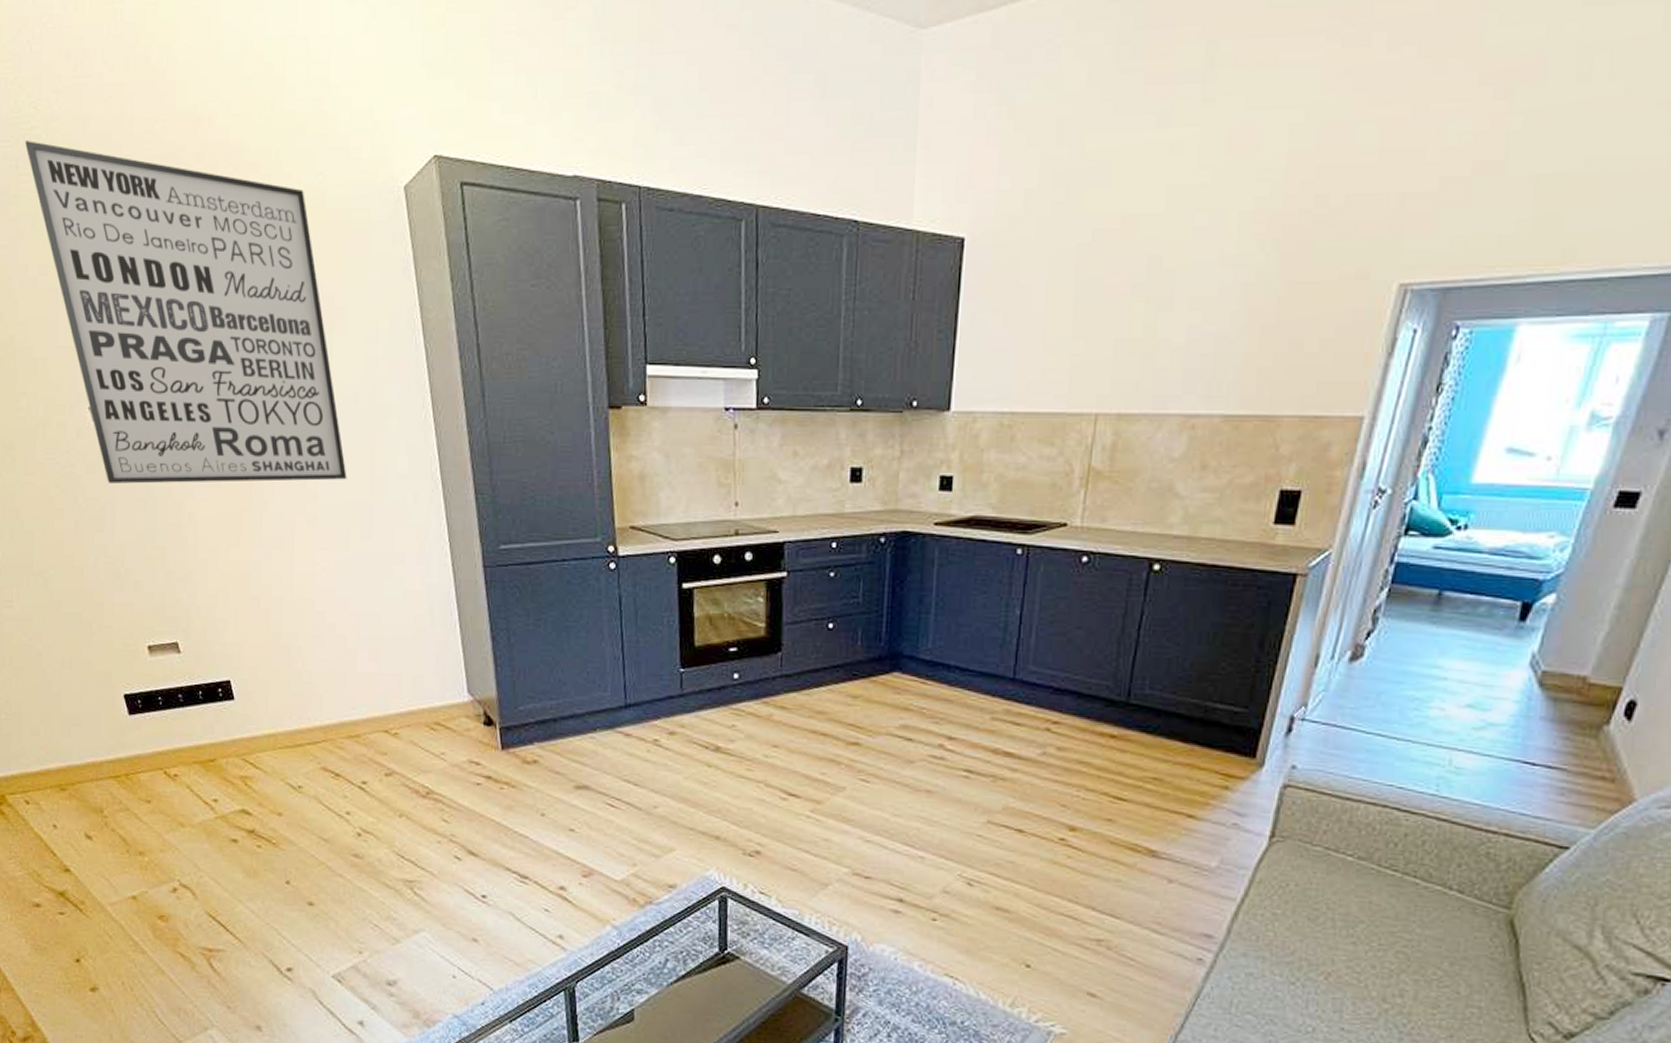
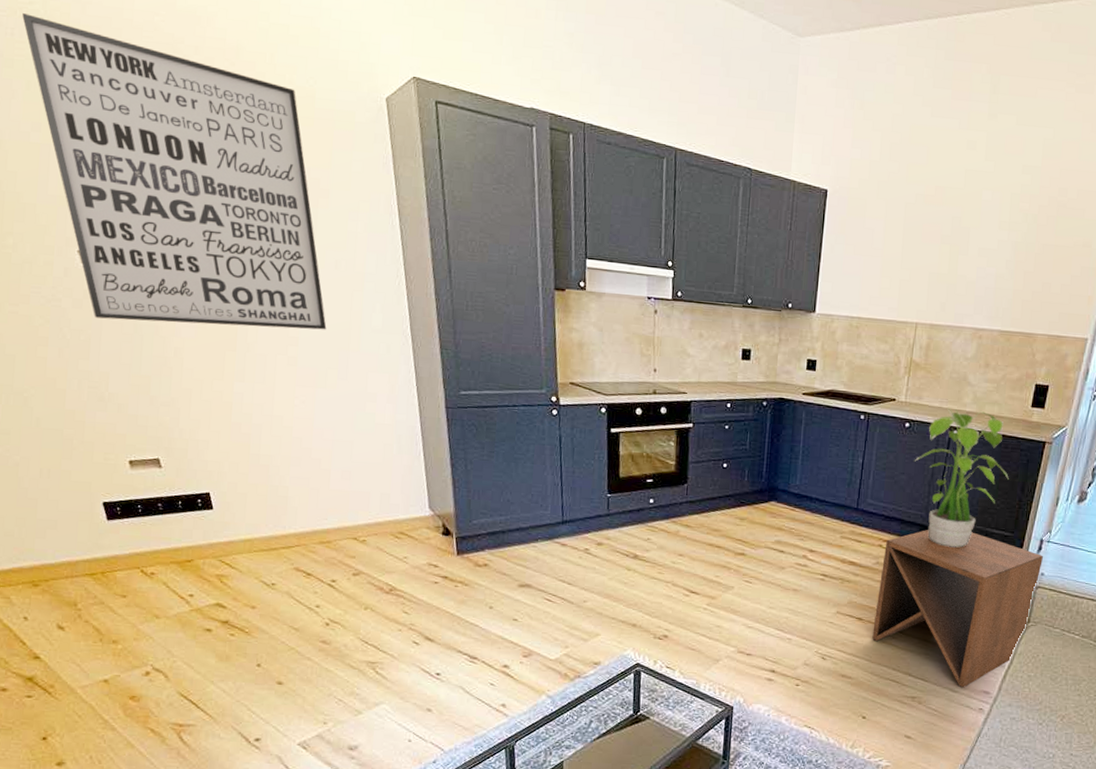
side table: none [1038,706,1294,929] -> present [872,530,1043,688]
potted plant: none [1097,531,1240,731] -> present [915,407,1009,548]

